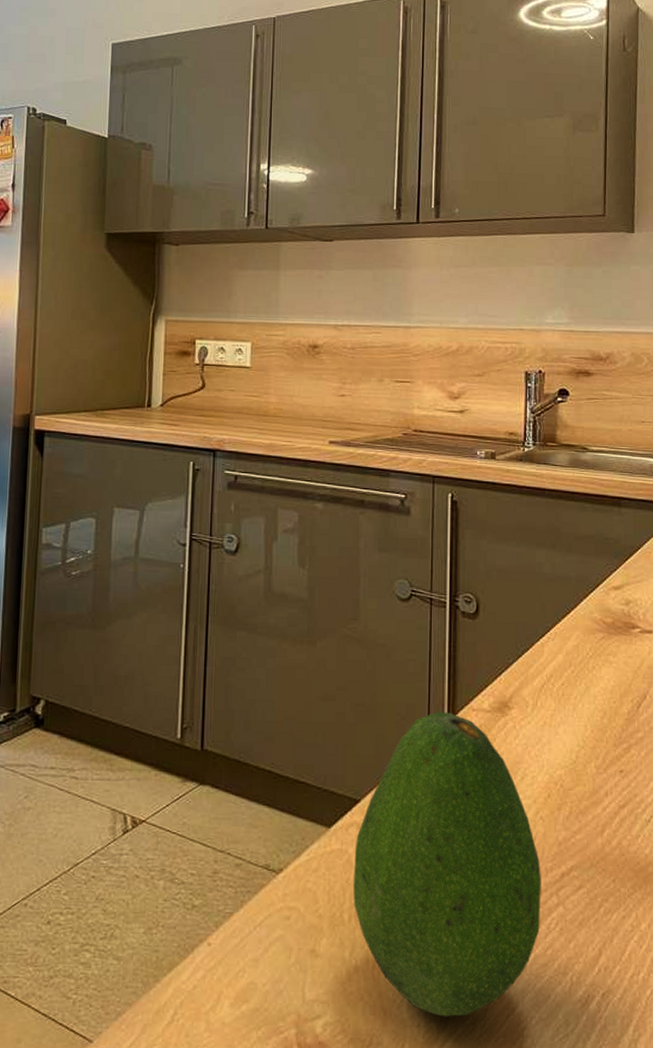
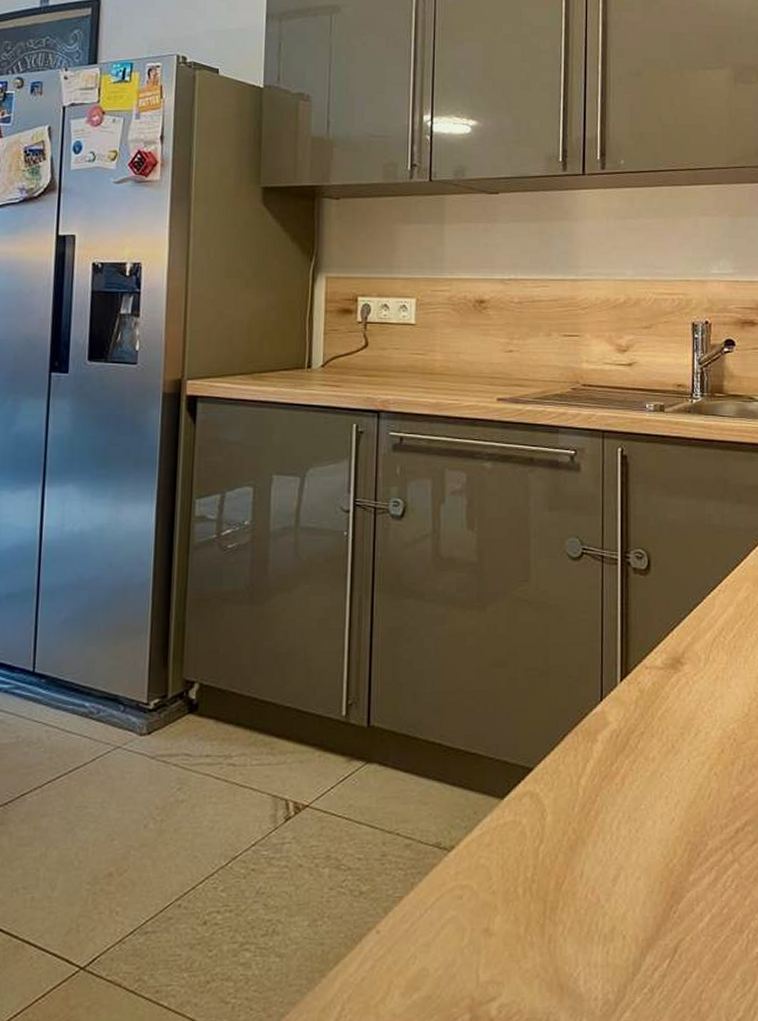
fruit: present [352,711,541,1017] -> none [527,671,717,987]

